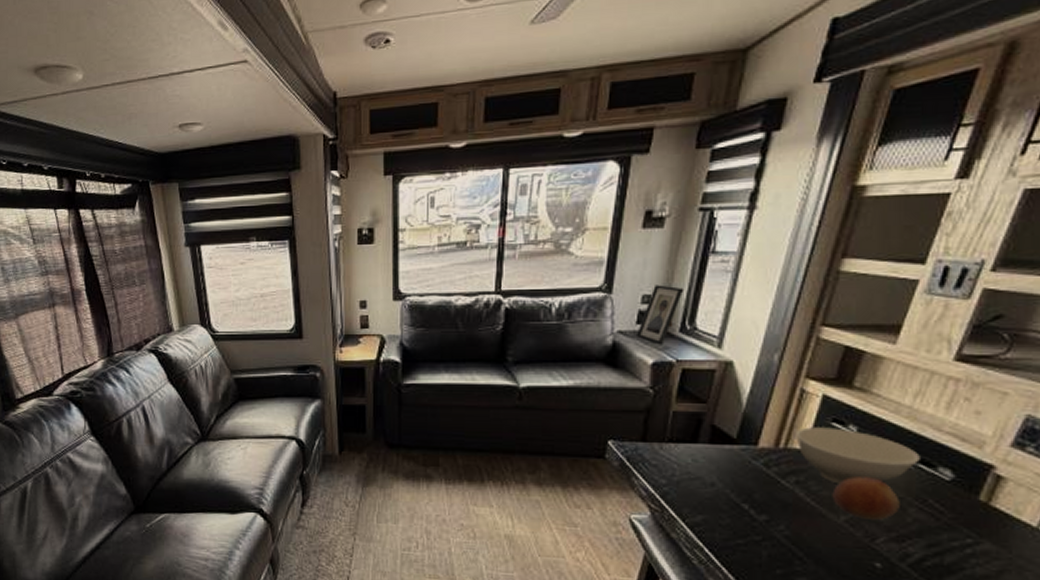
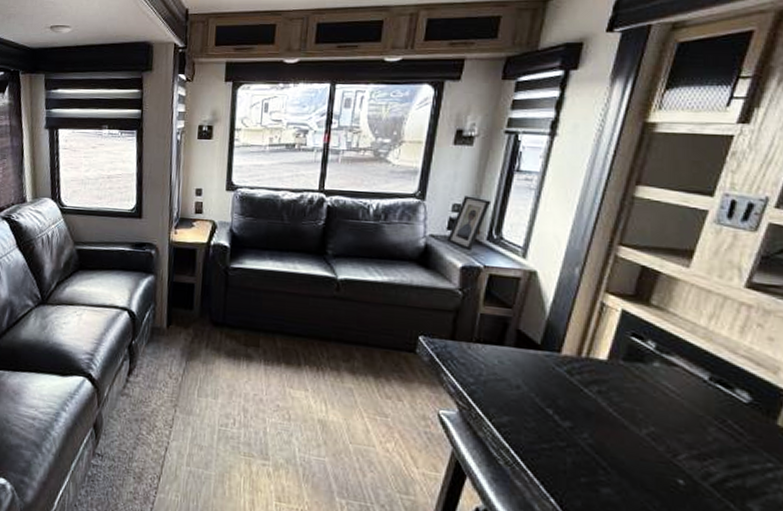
bowl: present [795,427,920,485] -> none [596,339,718,398]
fruit: present [832,477,900,520] -> none [633,391,700,437]

